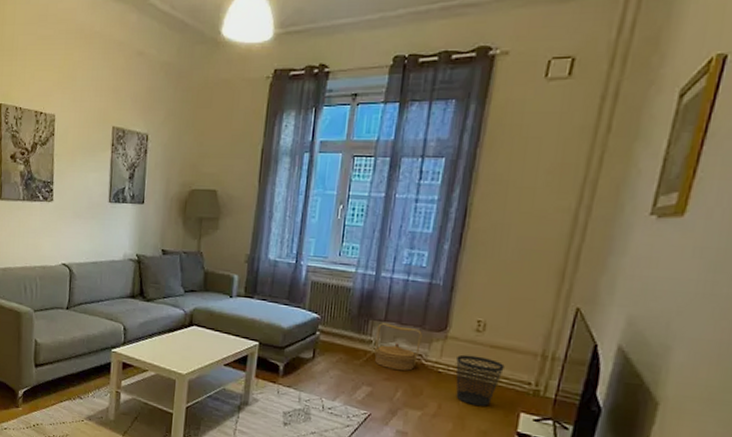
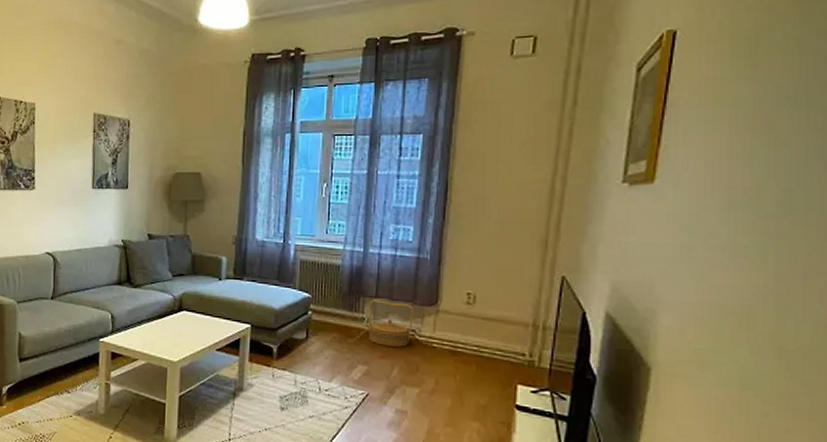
wastebasket: present [456,354,505,406] -> none [450,328,498,380]

